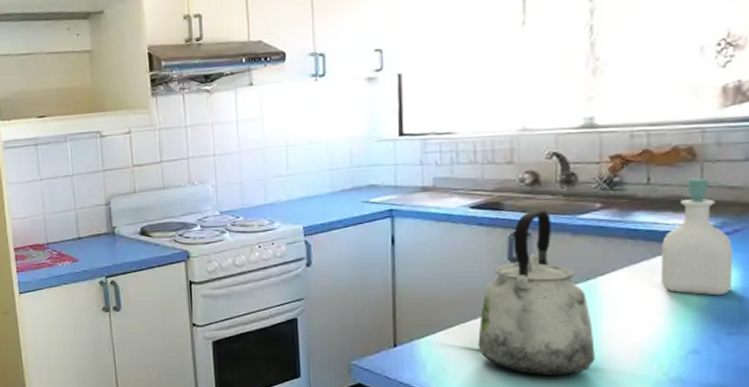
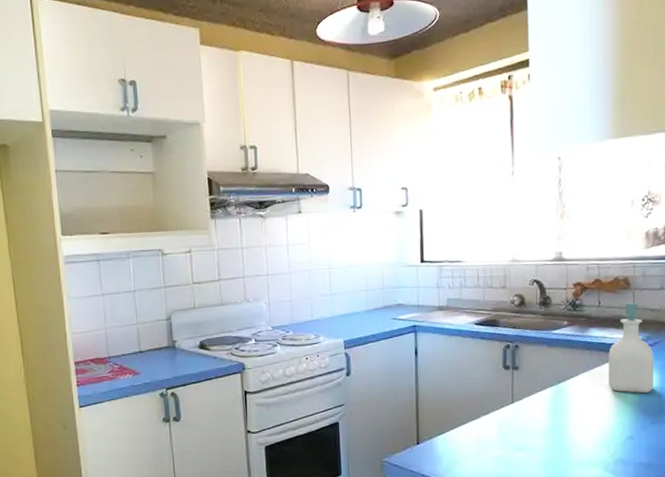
kettle: present [478,210,595,375] -> none [481,326,565,463]

